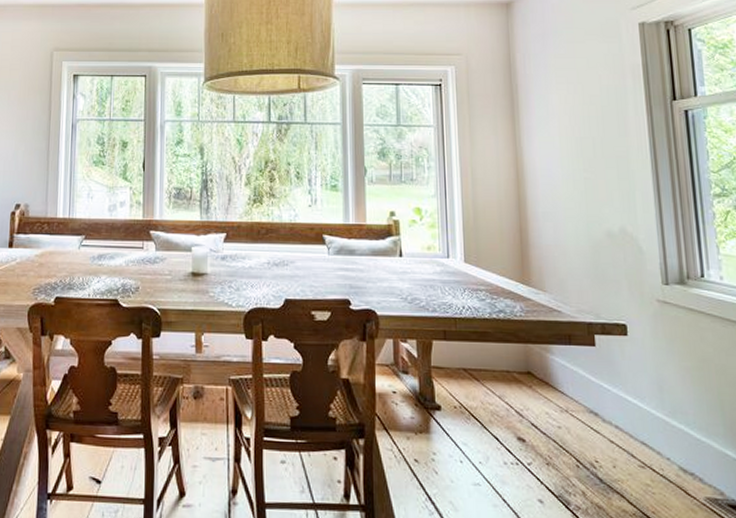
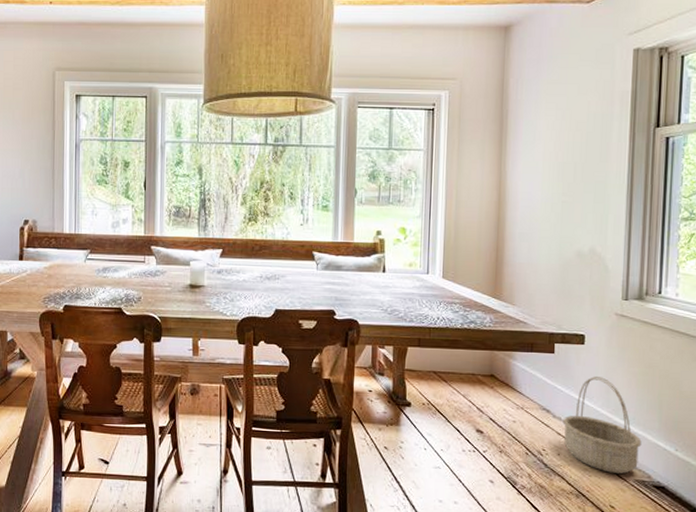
basket: none [614,373,708,490] -> present [563,377,642,474]

